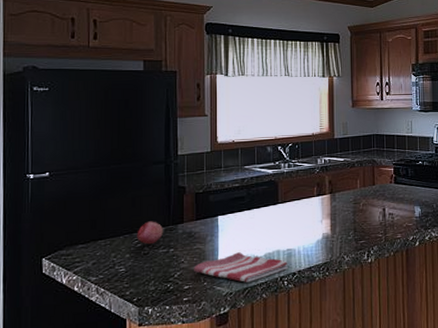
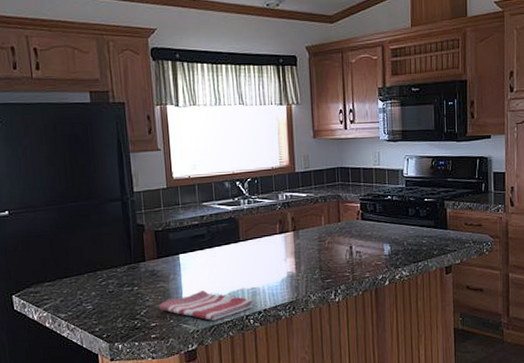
fruit: present [136,221,163,245] -> none [100,259,126,283]

